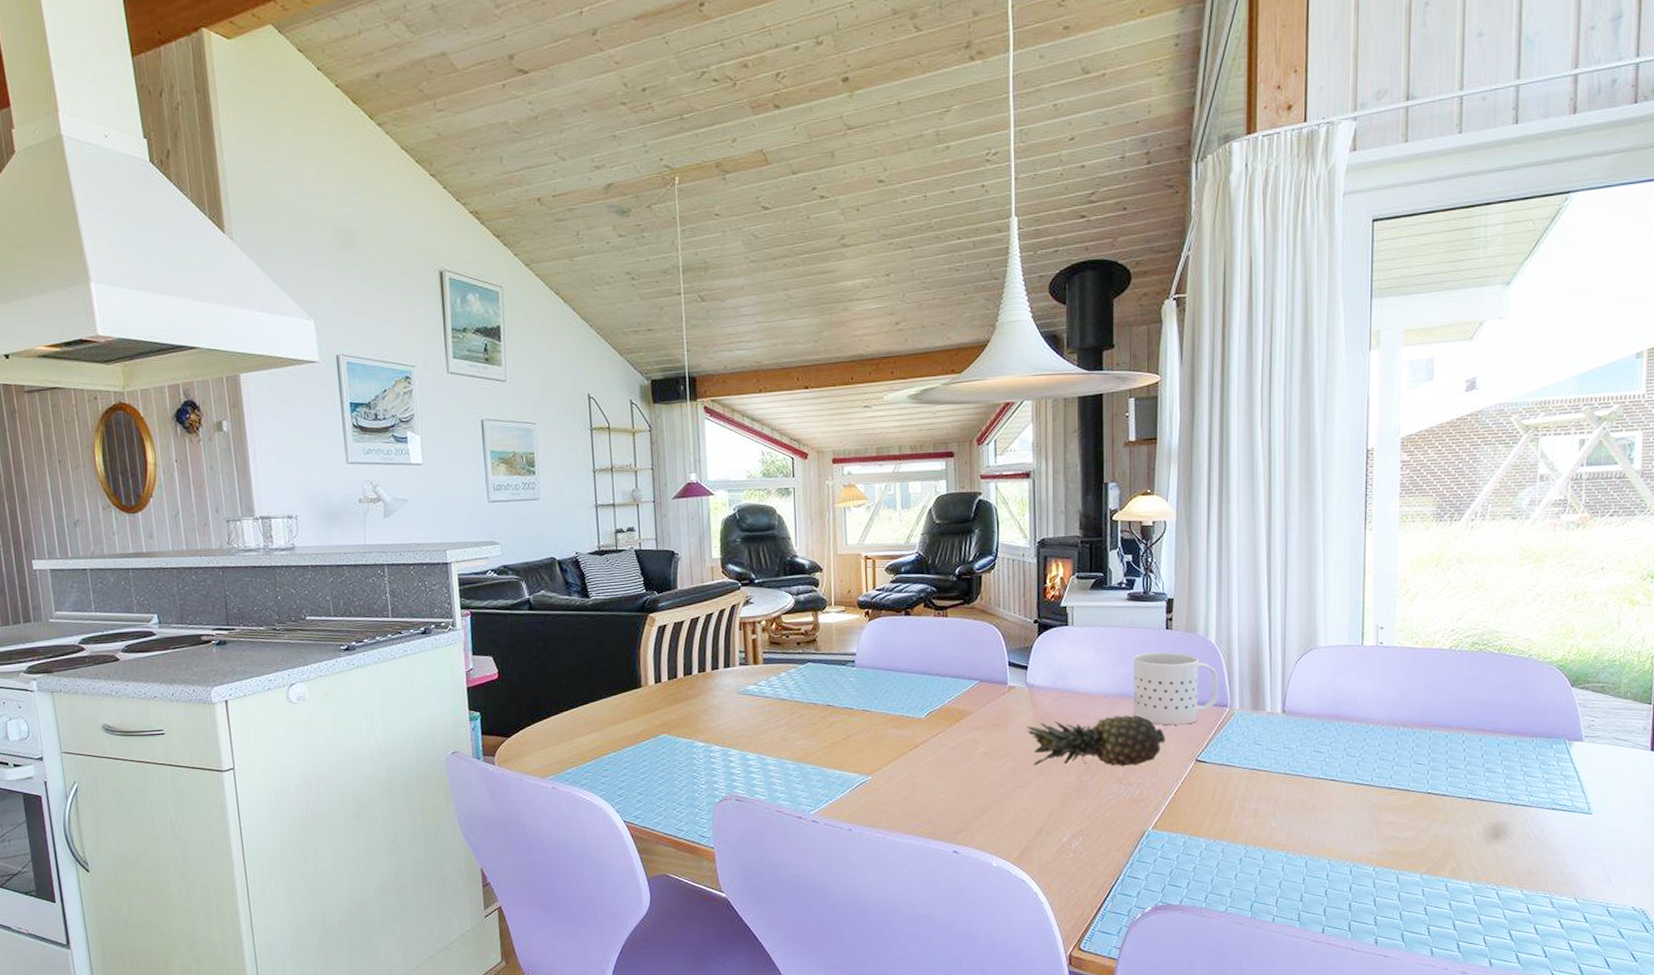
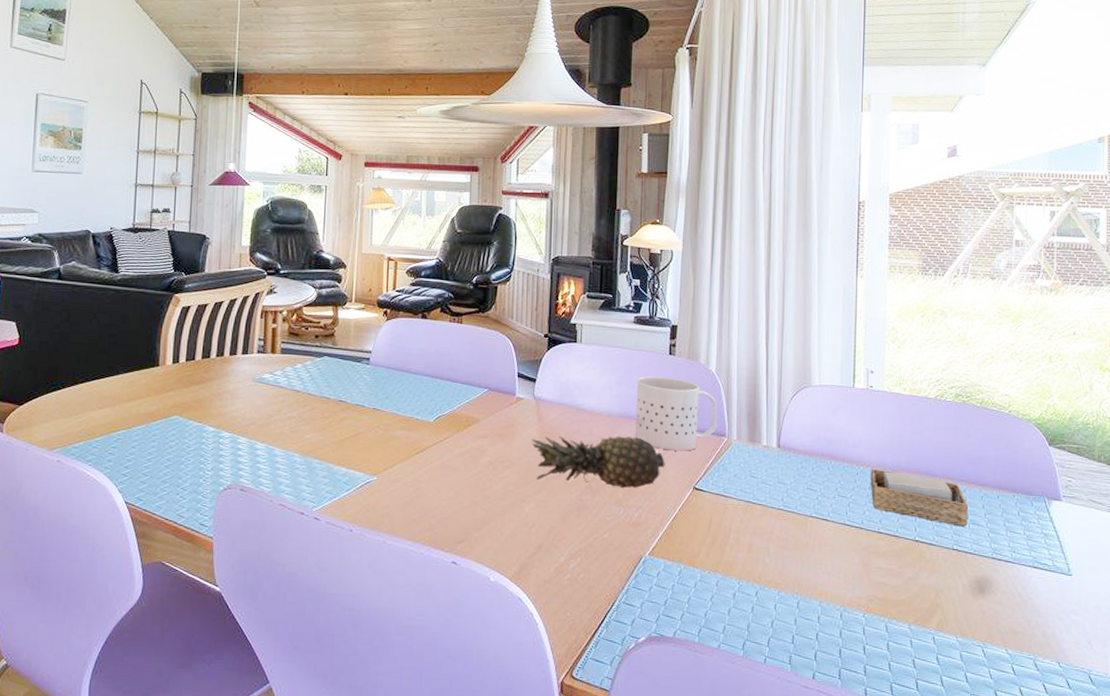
napkin holder: none [1380,725,1483,776] -> present [870,468,968,527]

